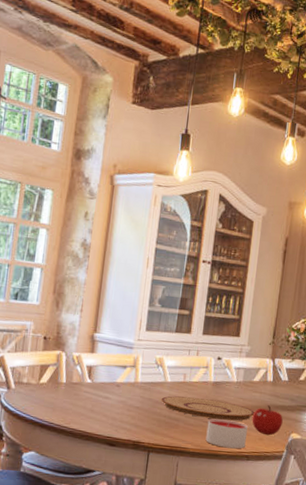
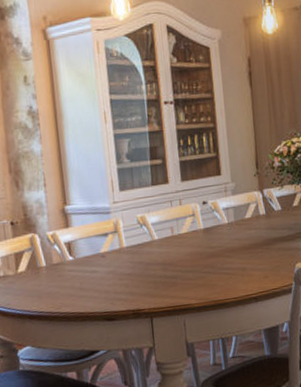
plate: present [161,396,255,421] -> none [152,246,254,270]
candle: present [205,419,248,449] -> none [206,264,251,295]
fruit: present [252,405,283,436] -> none [252,240,285,272]

